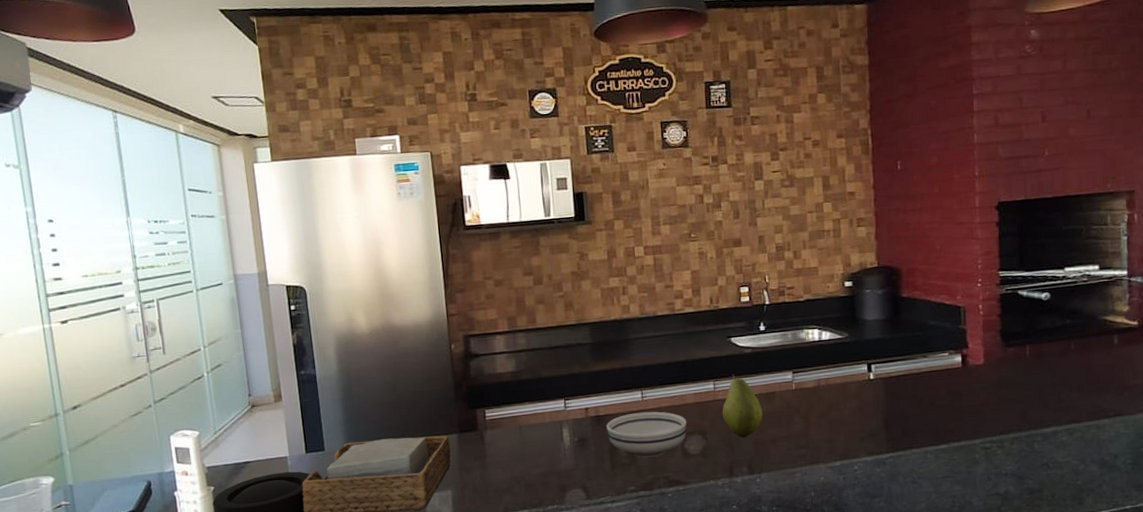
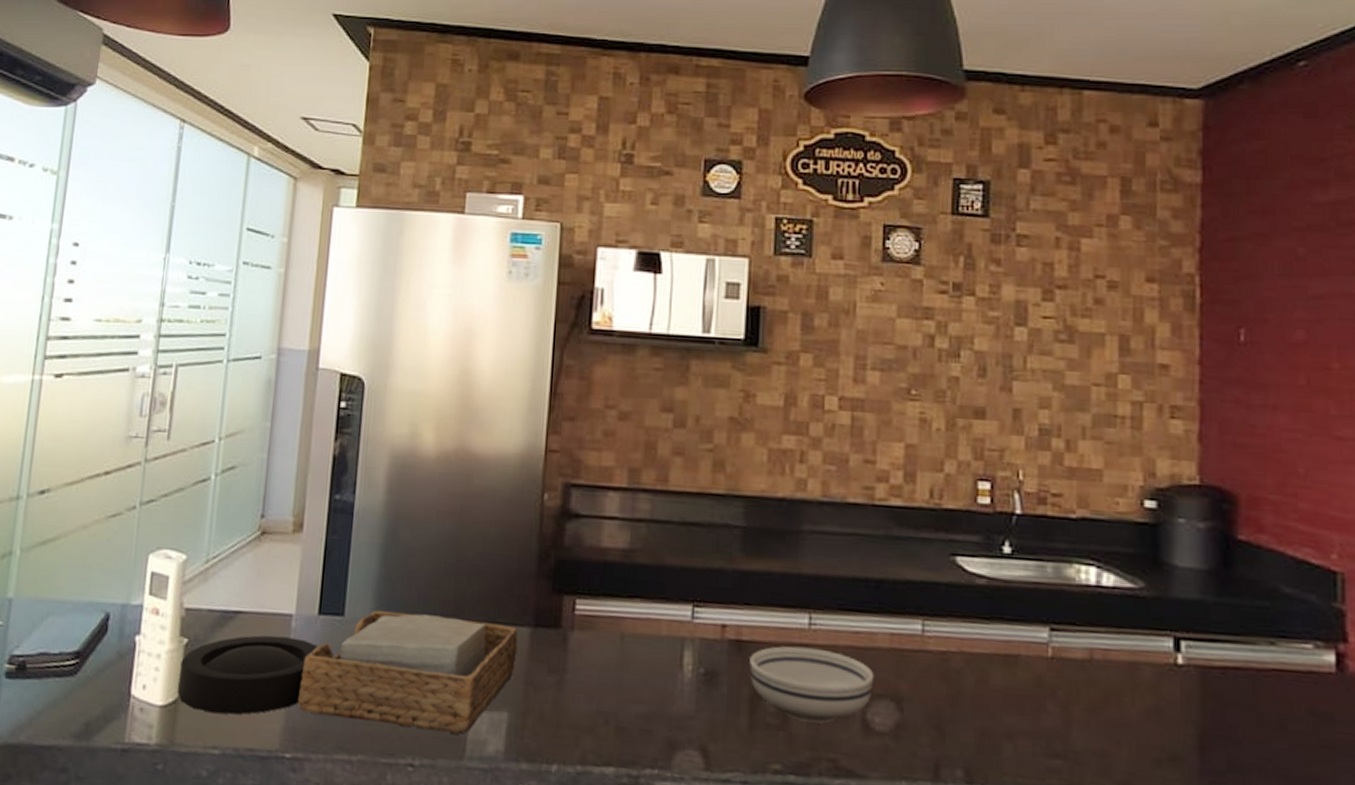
fruit: present [722,373,763,438] -> none [931,613,996,720]

